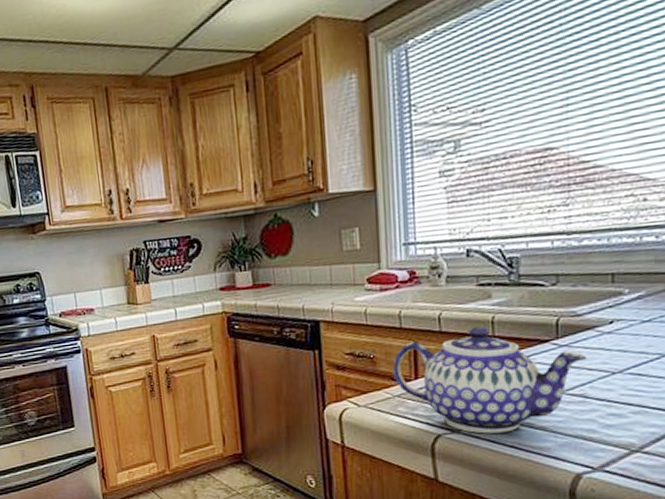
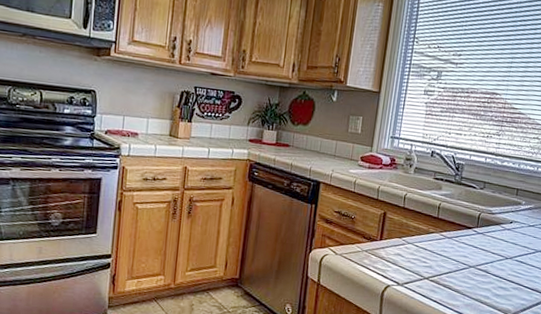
teapot: present [392,326,587,434] -> none [365,208,493,290]

